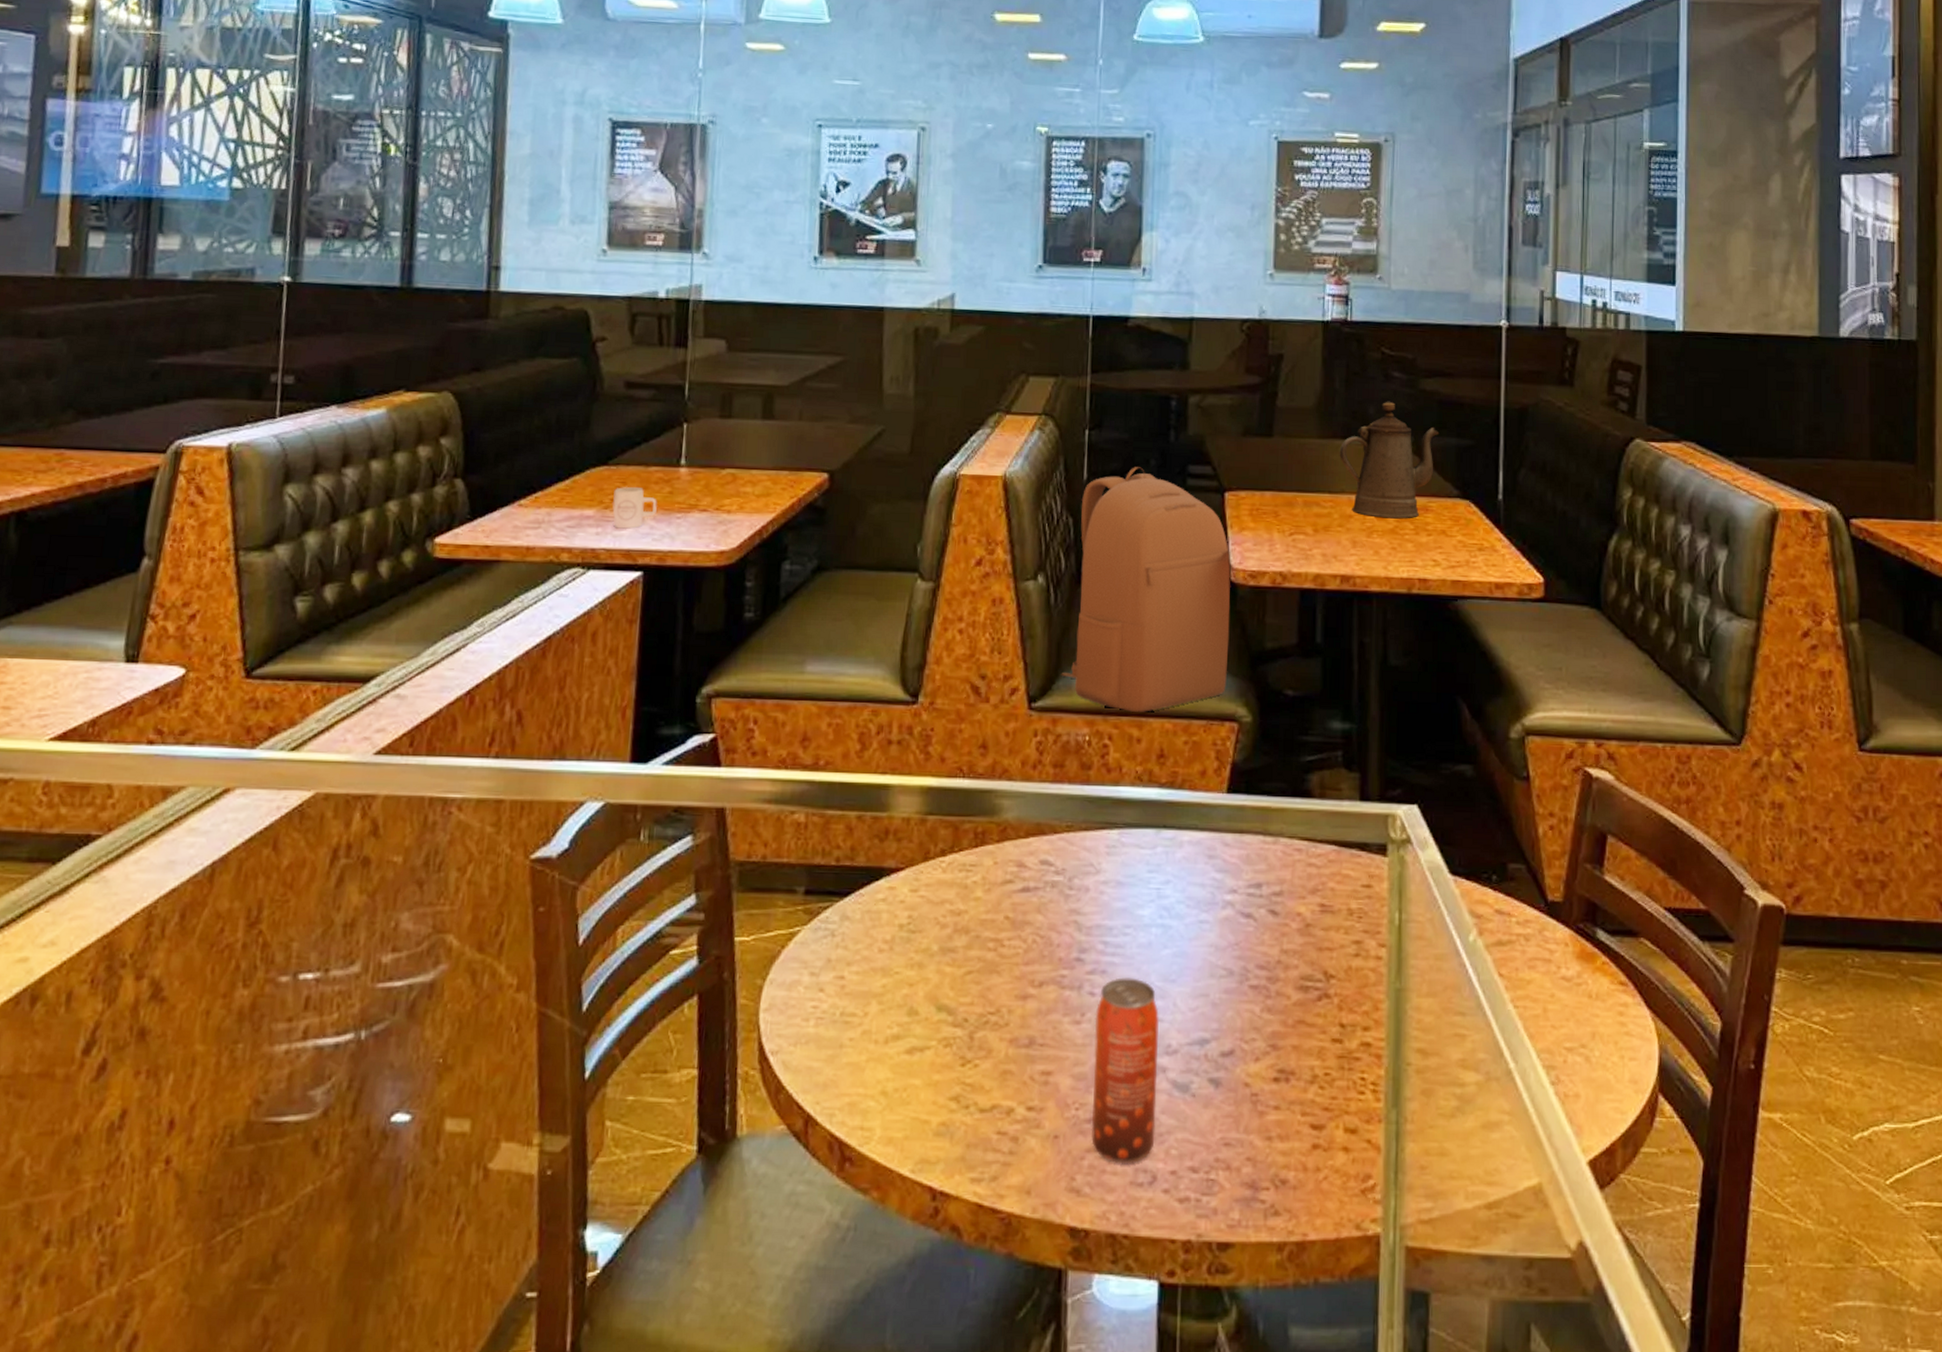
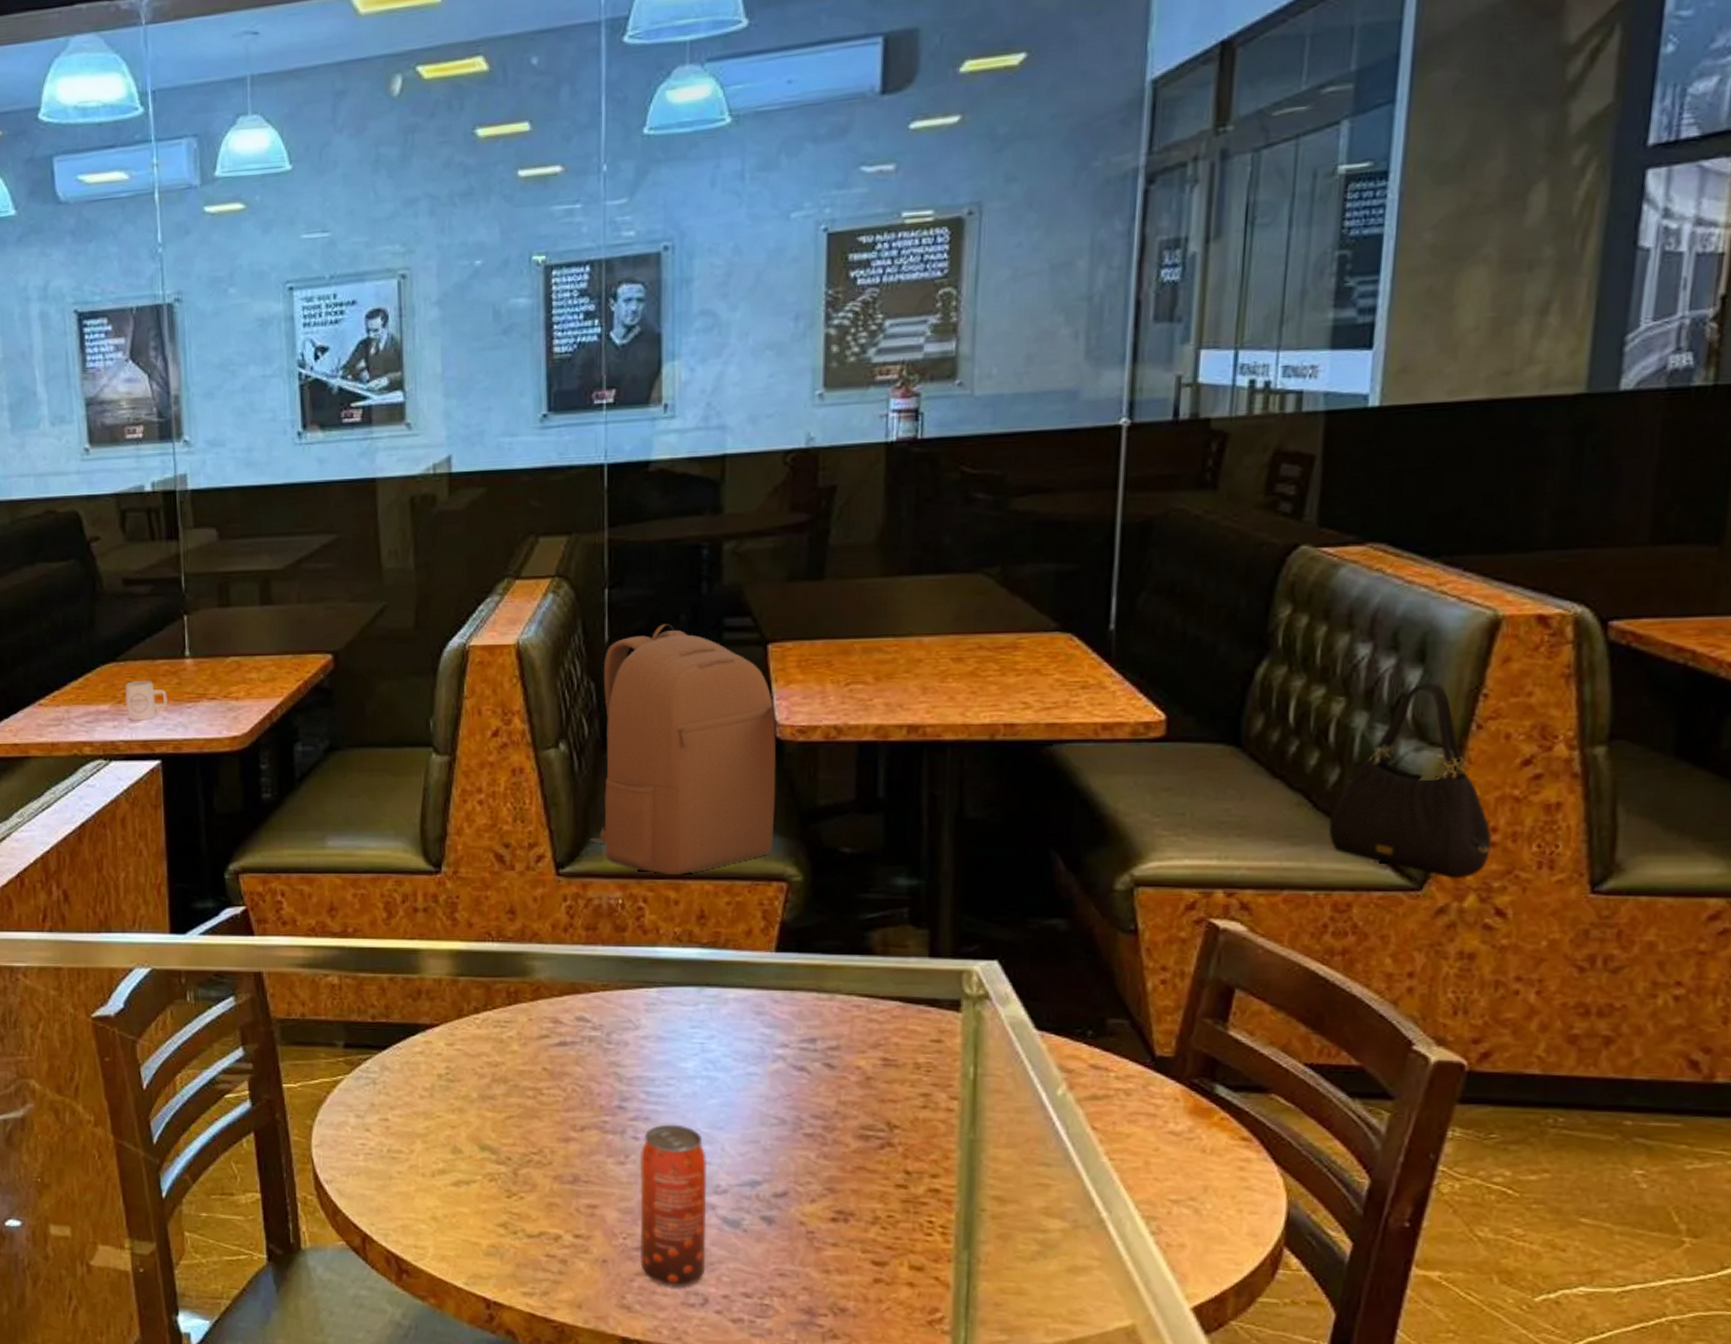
coffee pot: present [1339,401,1438,519] -> none [906,527,1033,660]
handbag: none [1669,562,1788,736] -> present [1328,683,1493,879]

